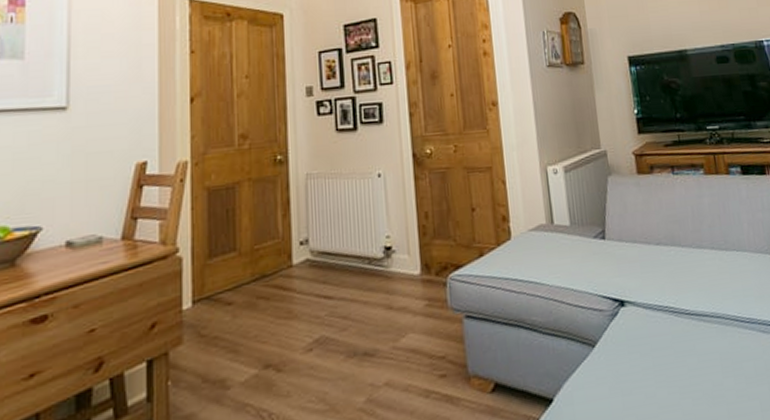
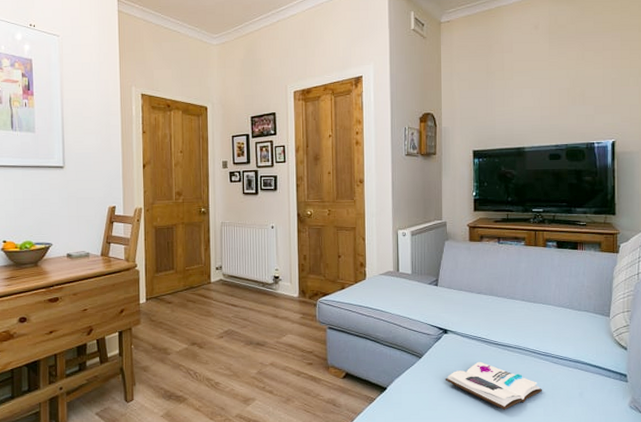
book: none [629,341,755,411] -> present [445,361,543,410]

